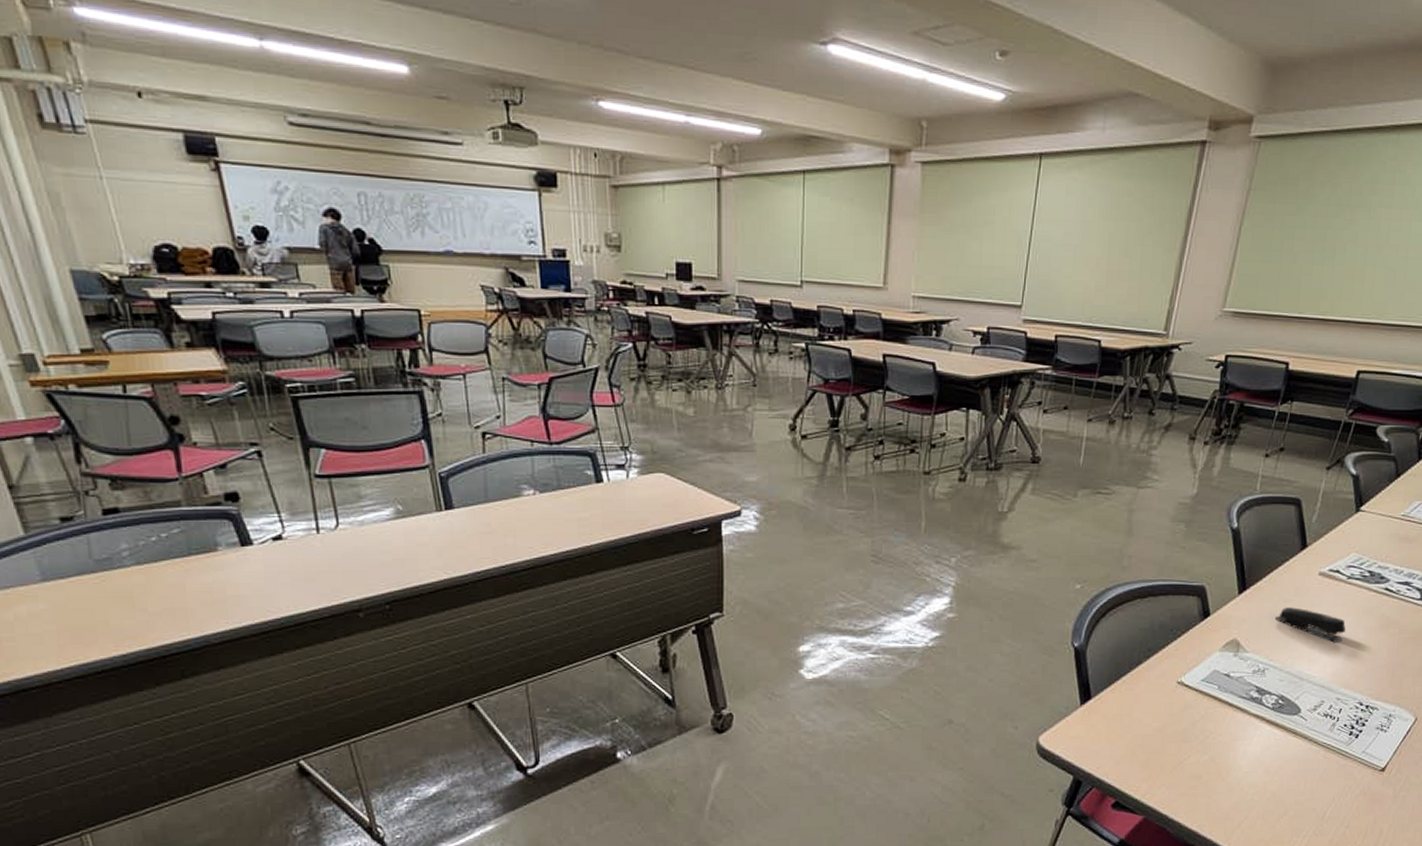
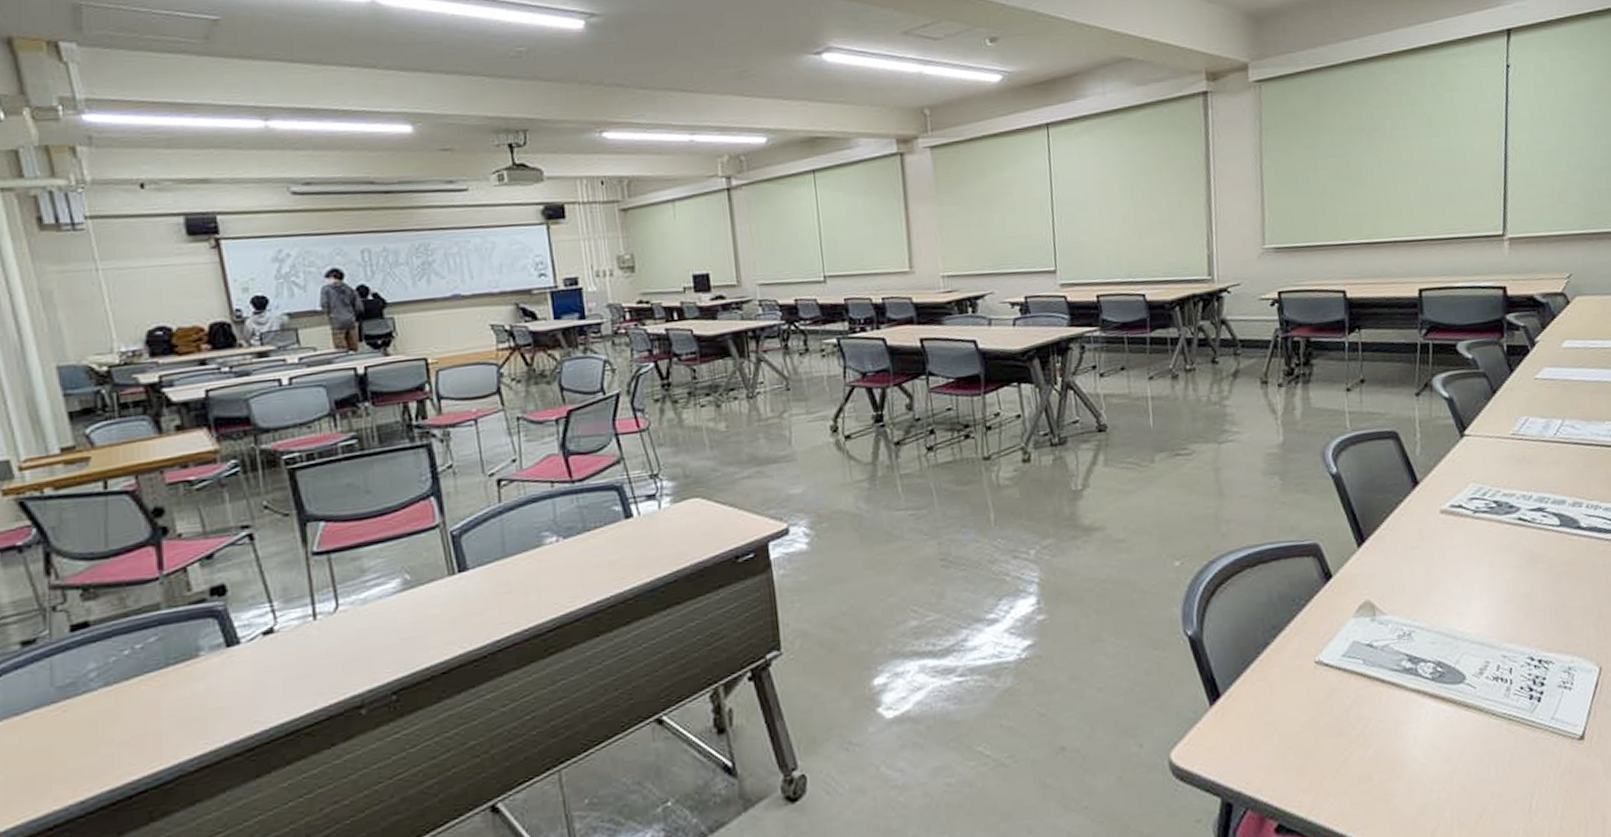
stapler: present [1274,607,1346,643] -> none [1405,554,1490,590]

